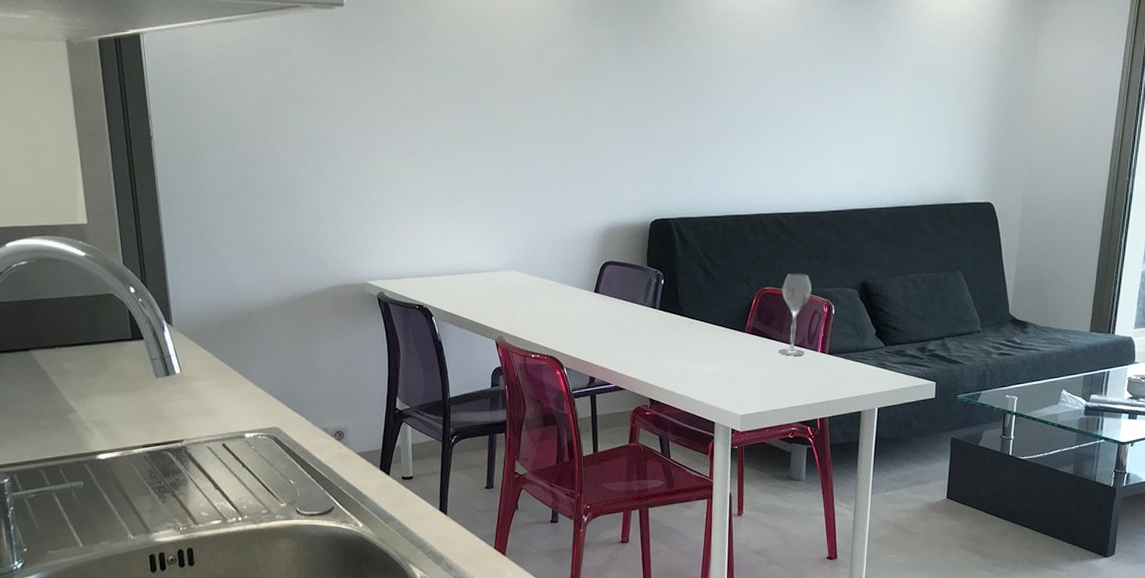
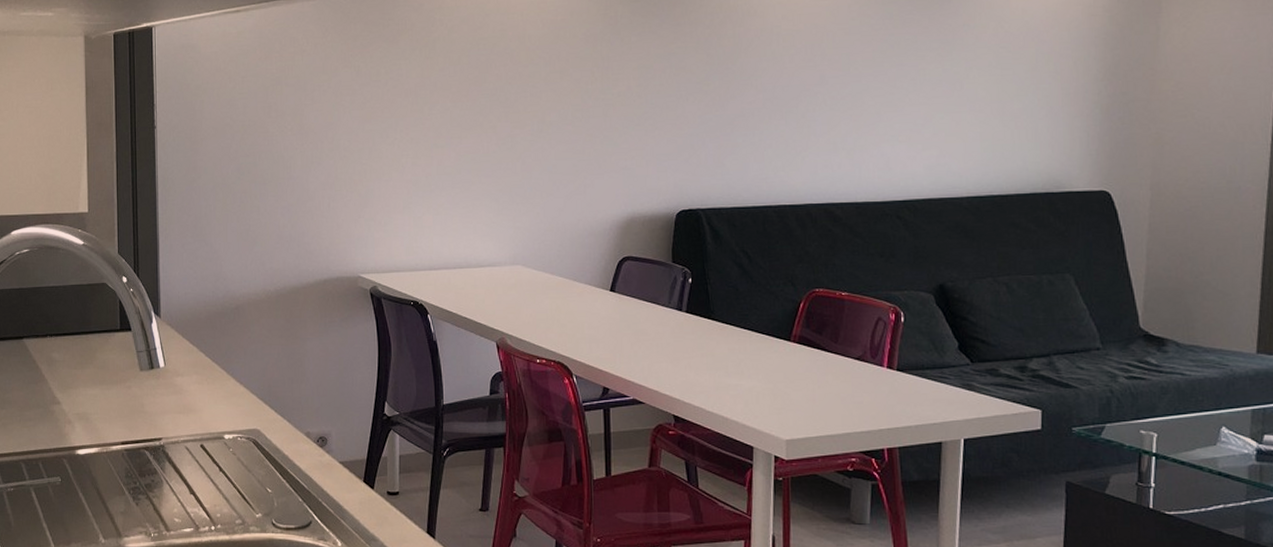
wineglass: present [778,273,812,356] -> none [832,273,875,371]

